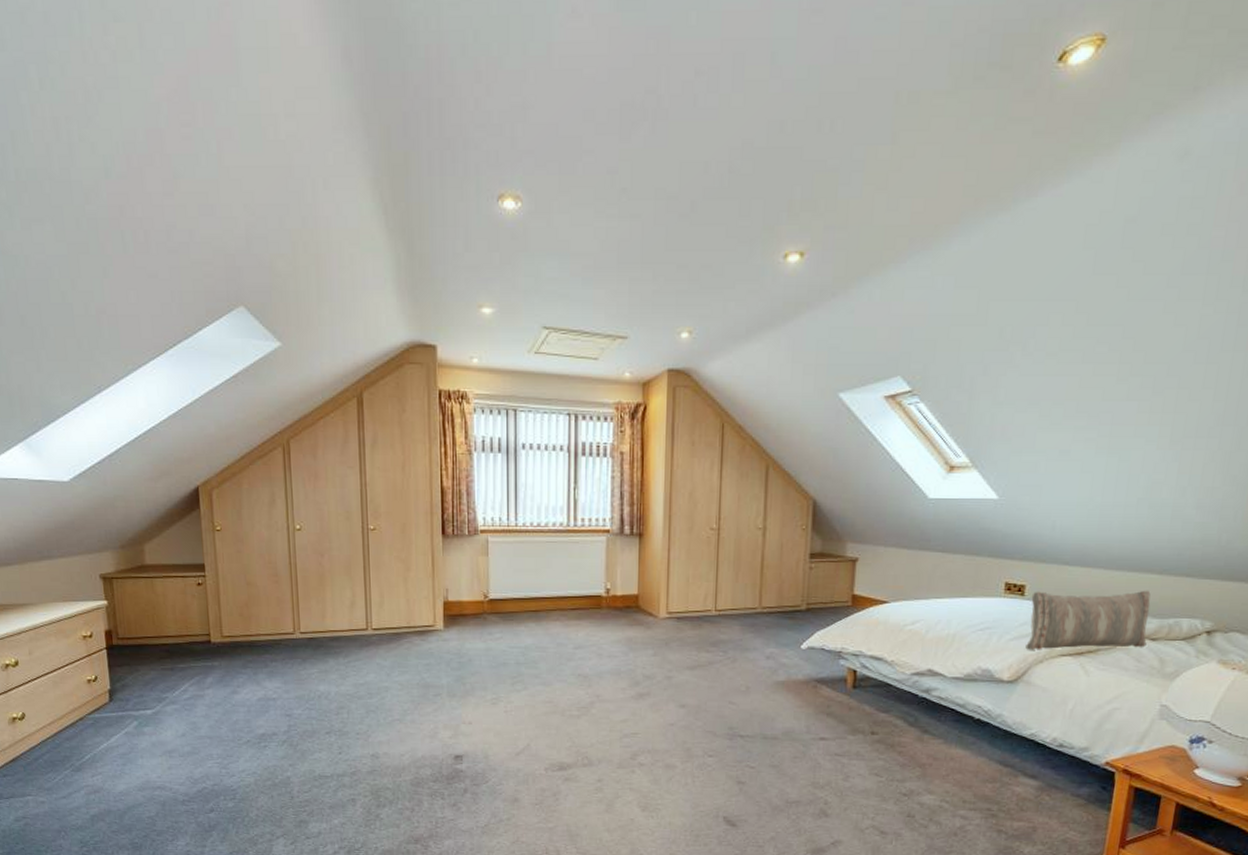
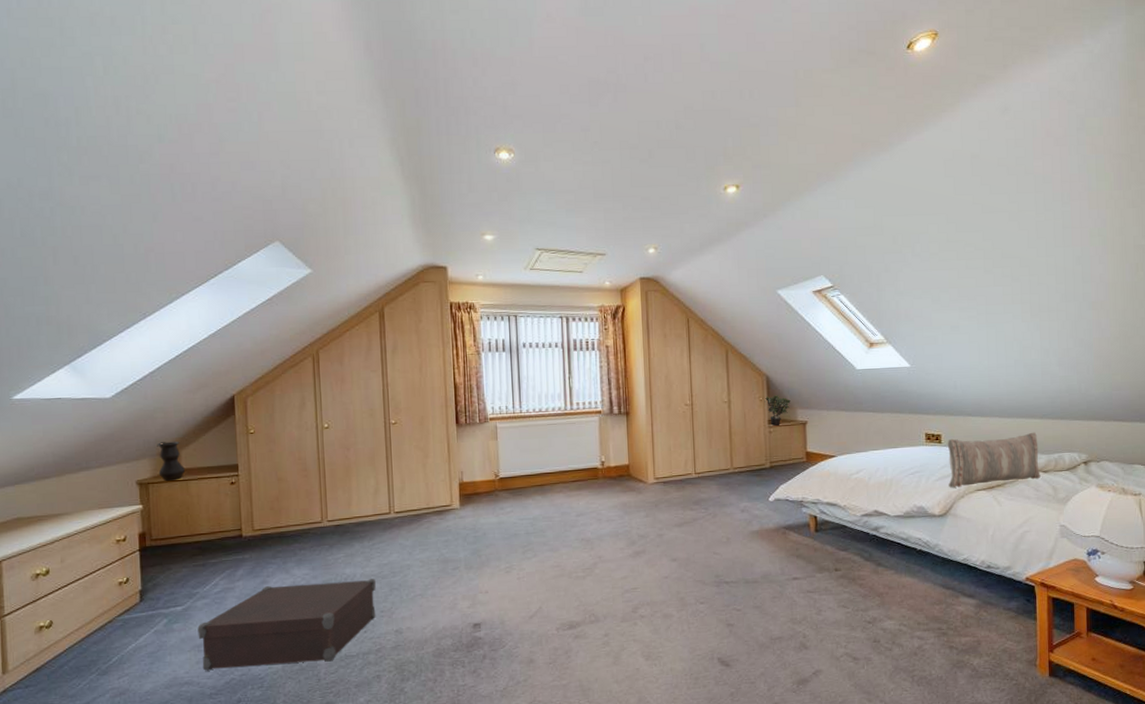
vase: none [119,534,149,578] -> present [157,441,185,482]
suitcase: none [168,696,351,780] -> present [197,579,376,671]
potted plant: none [808,524,841,562] -> present [764,395,791,427]

